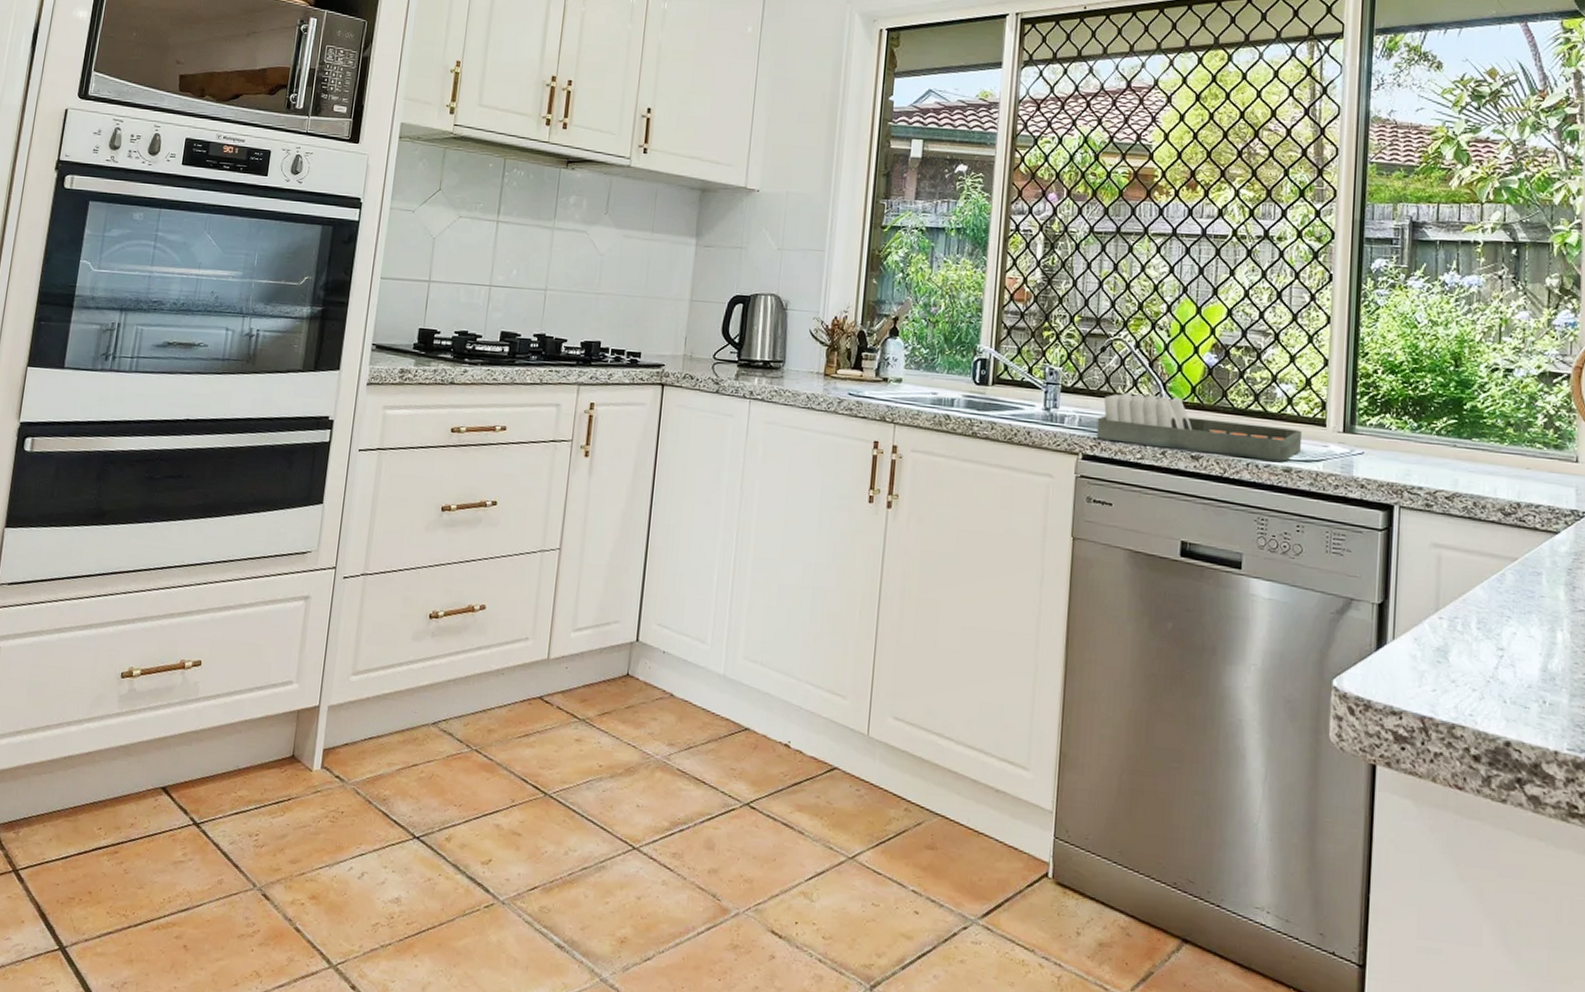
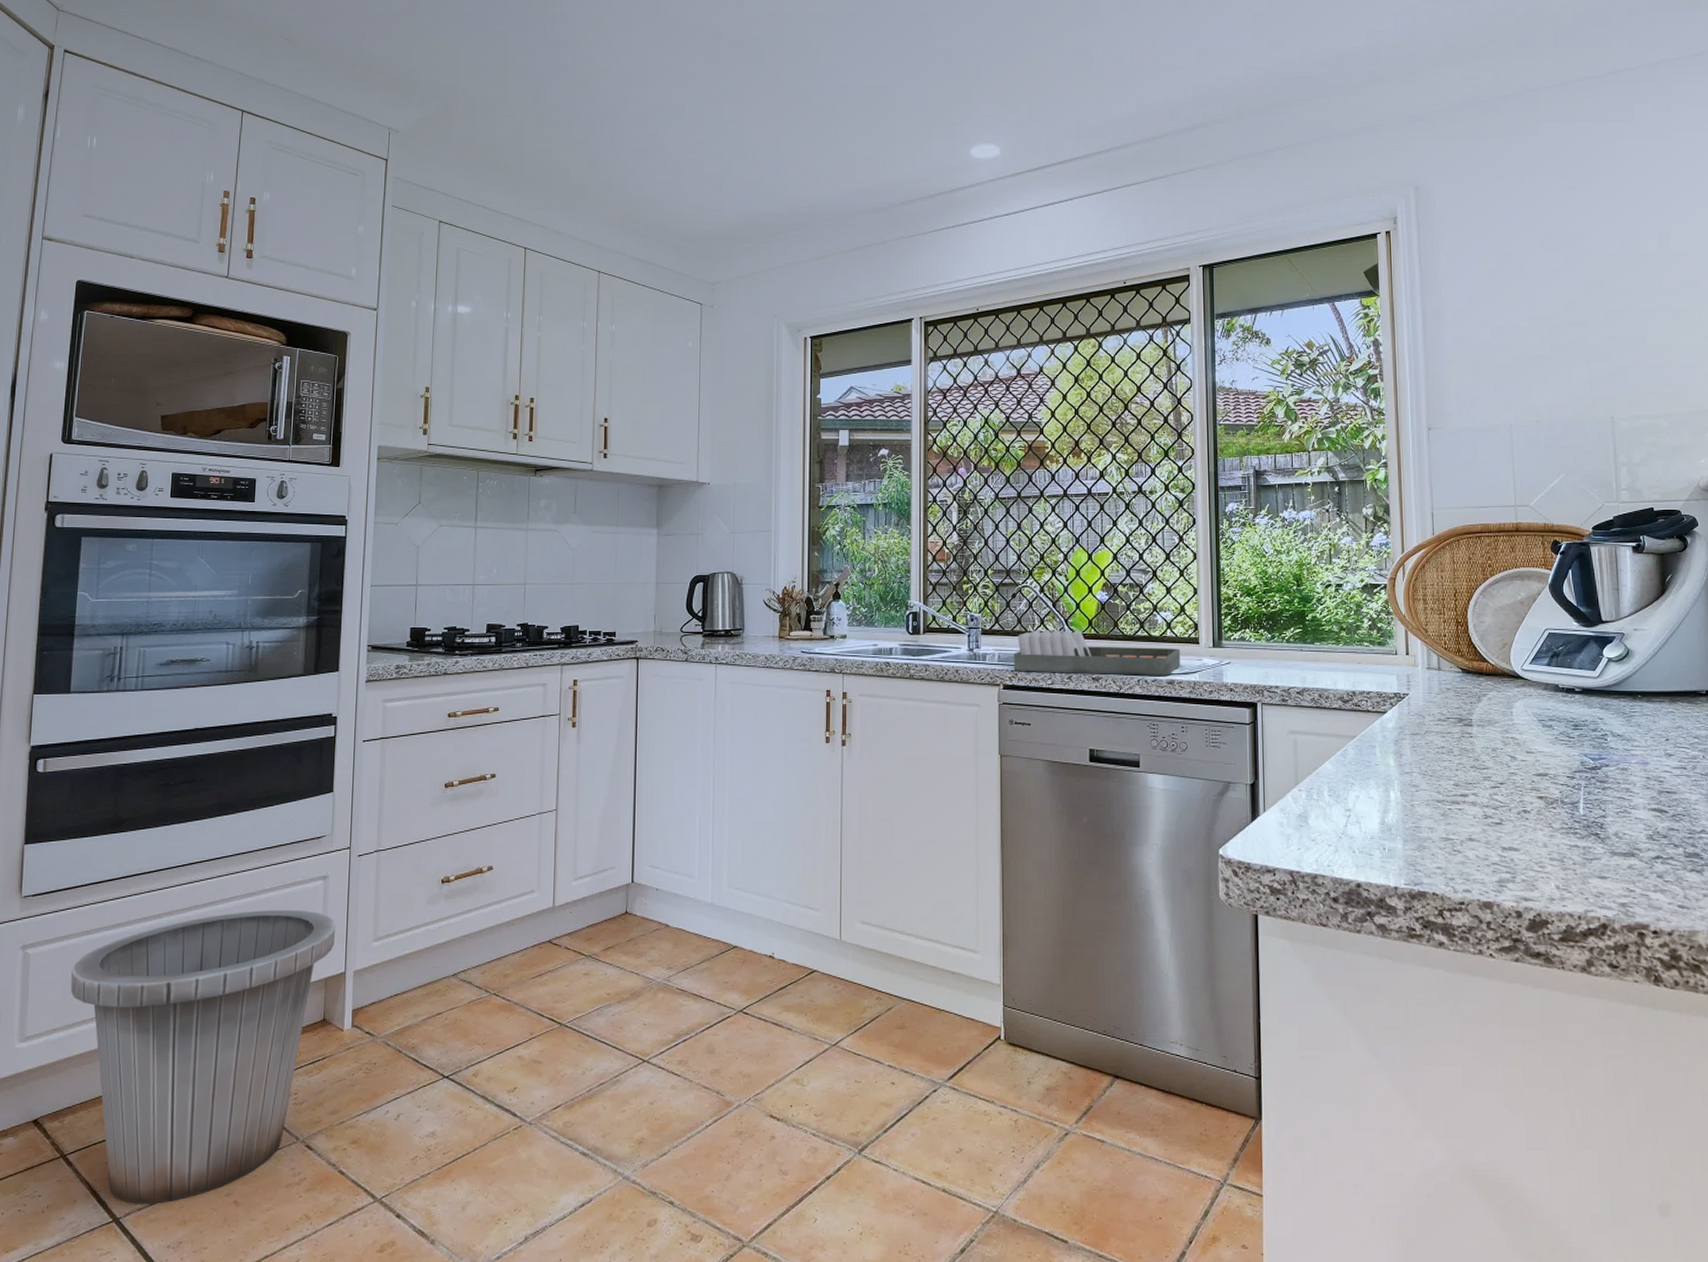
trash can: none [37,625,314,936] -> present [70,909,336,1204]

